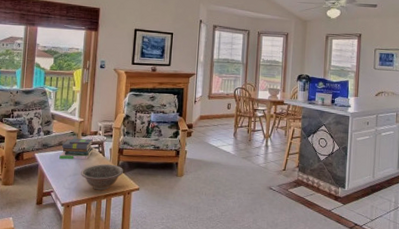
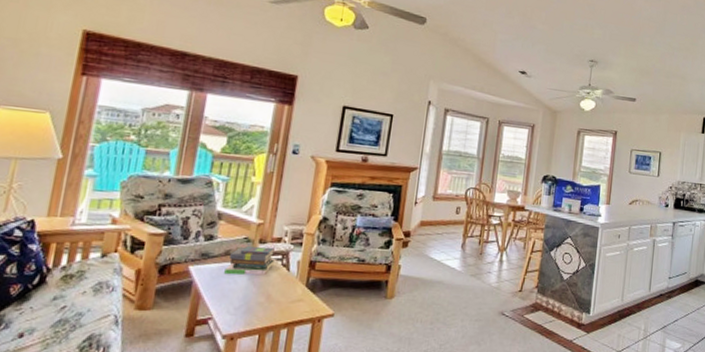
decorative bowl: present [81,163,124,191] -> none [254,281,315,317]

